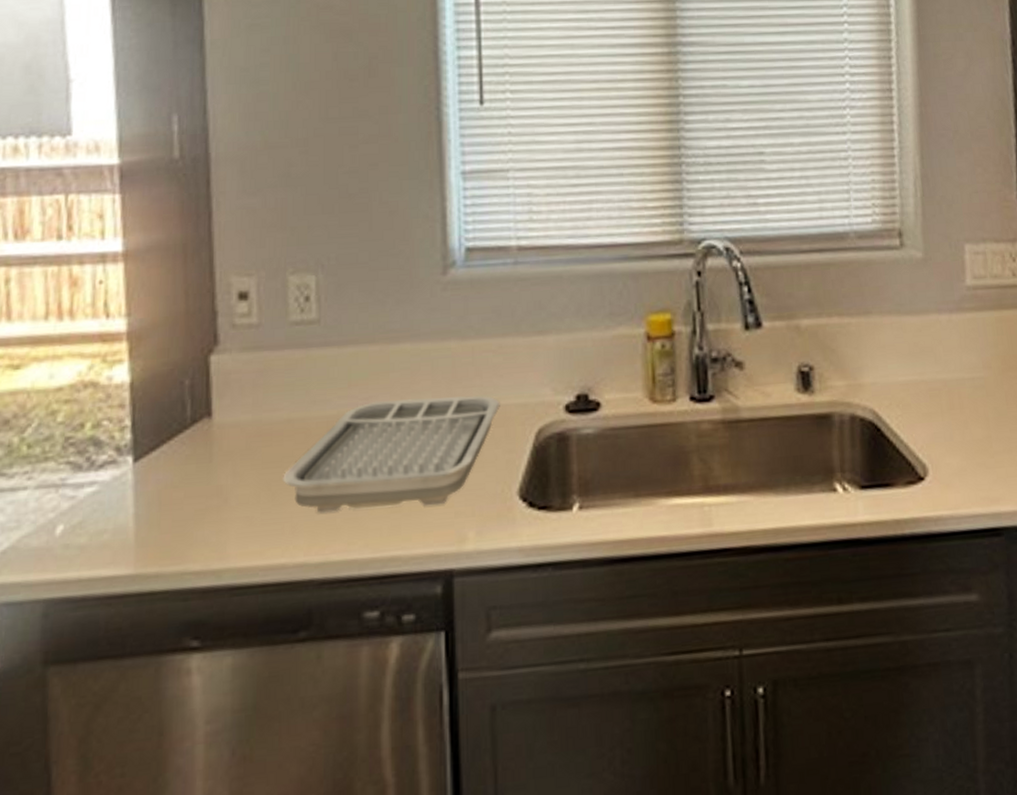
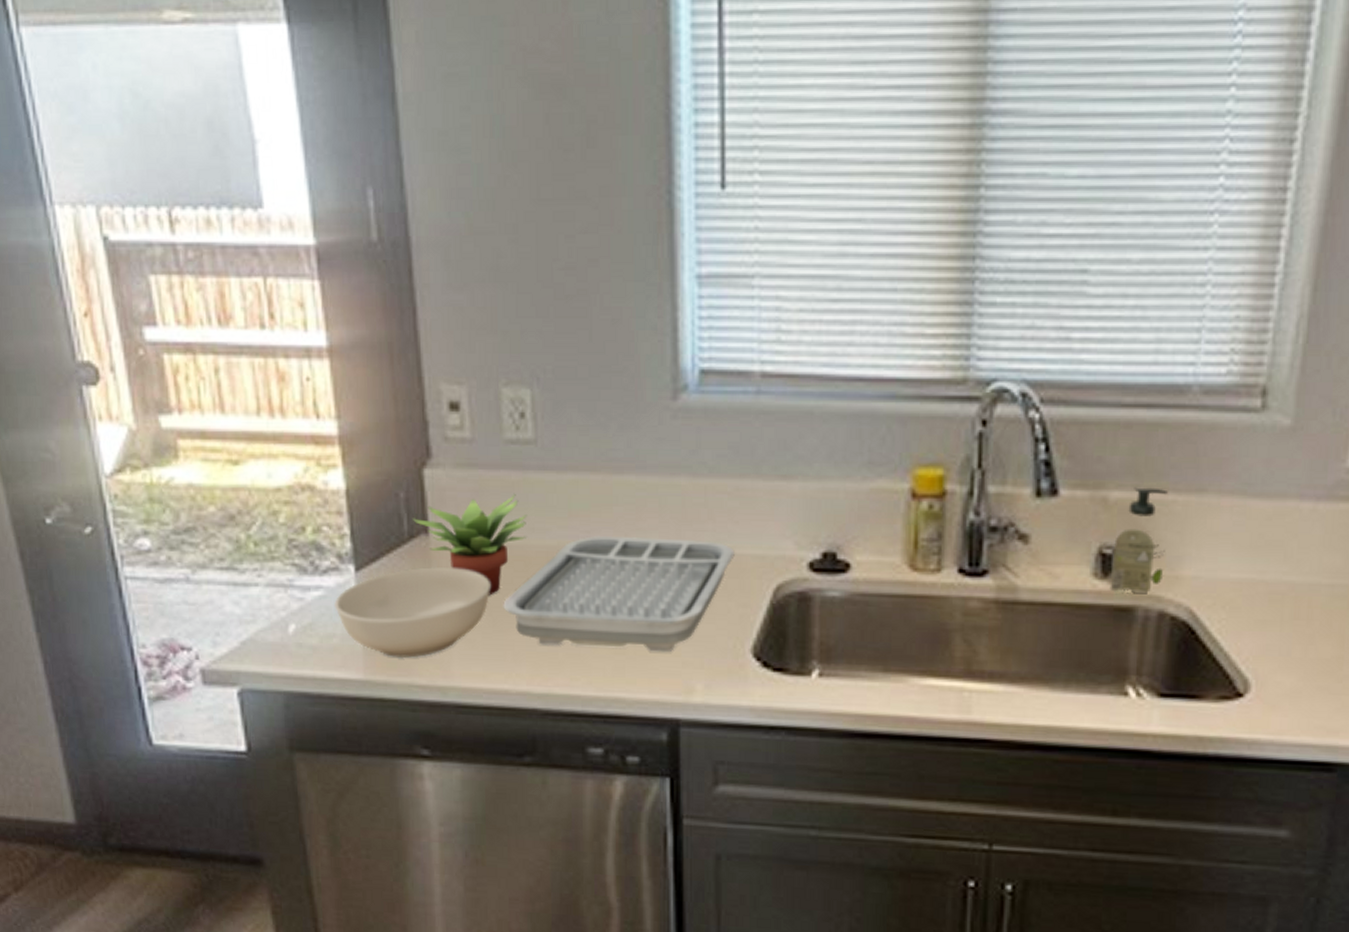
bowl: none [107,447,271,546] -> present [333,566,490,658]
succulent plant: none [195,370,309,469] -> present [411,493,527,594]
soap dispenser: none [808,314,849,404] -> present [1109,487,1169,596]

